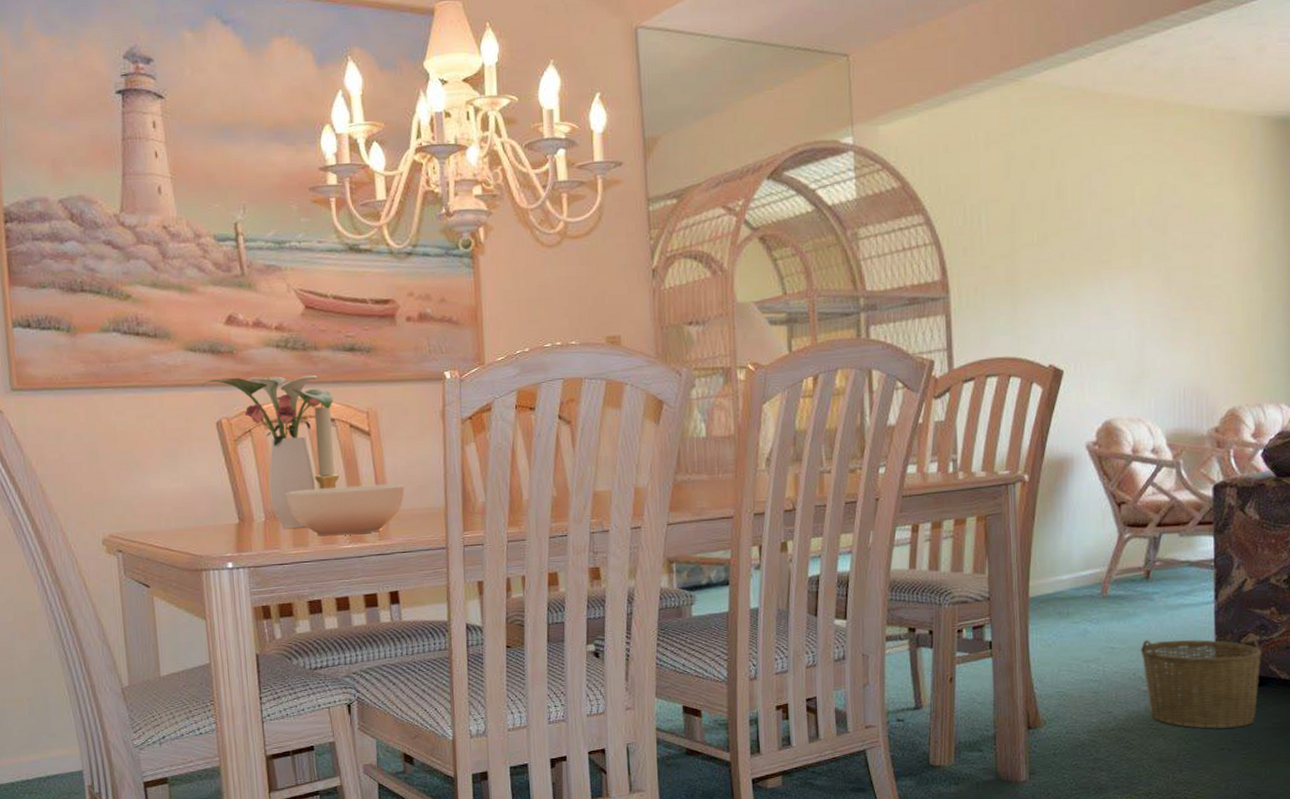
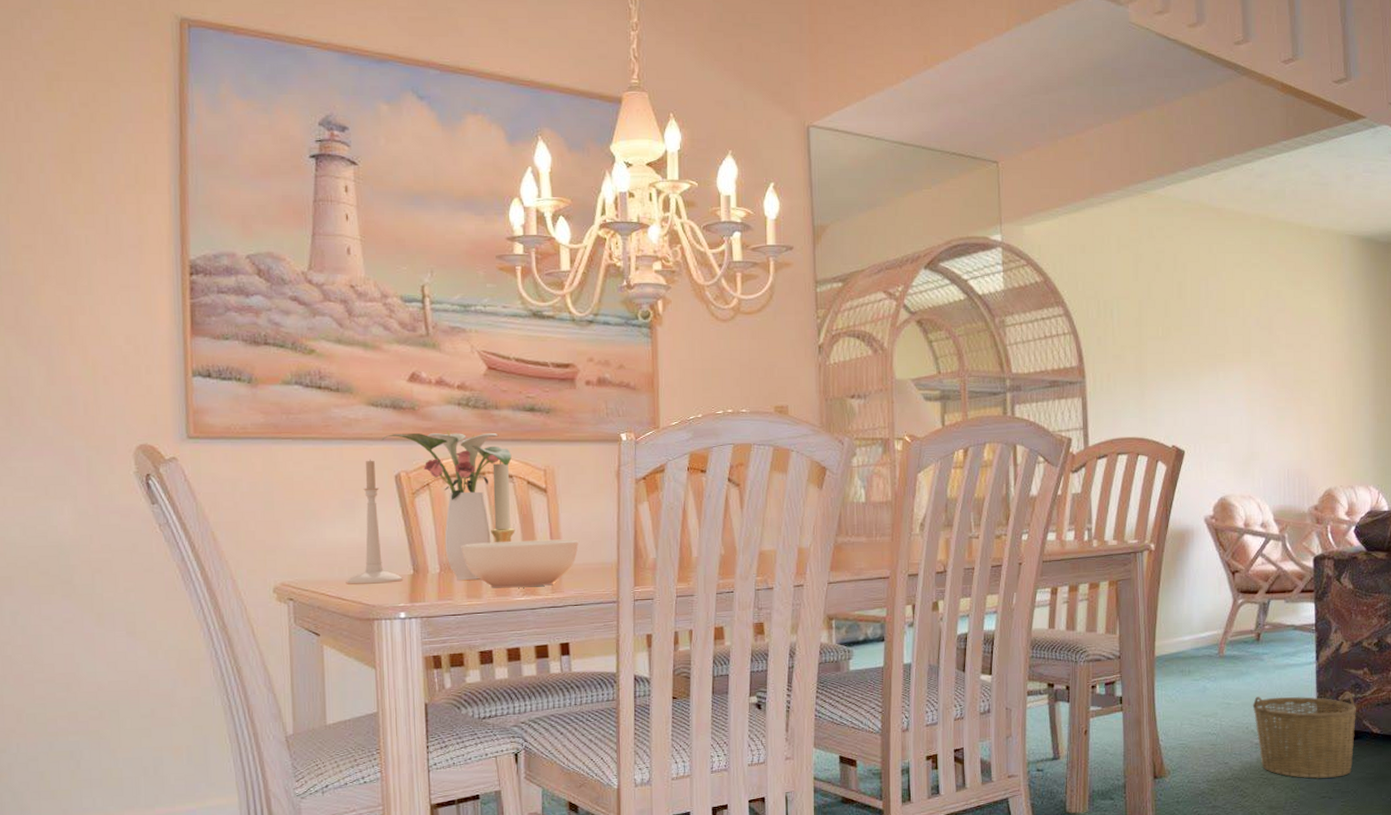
candlestick: none [172,406,229,536] -> present [345,459,403,585]

